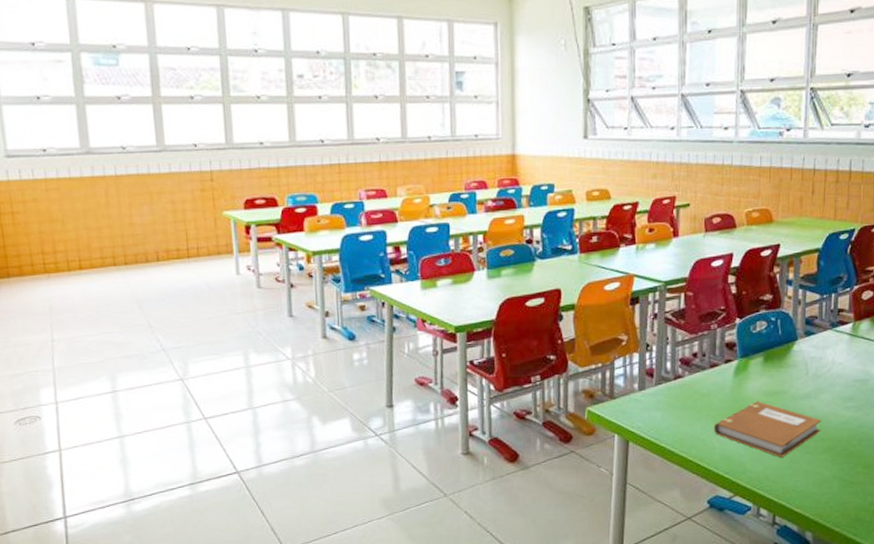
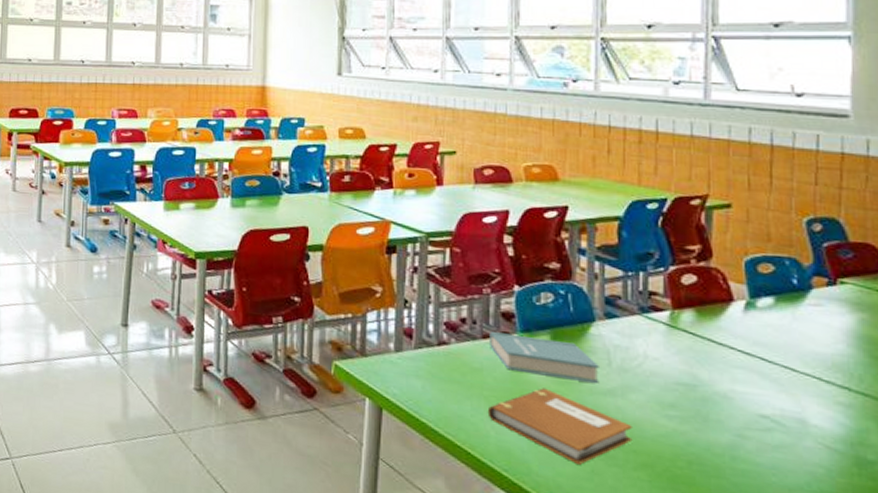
book: none [716,360,799,392] -> present [490,332,599,385]

